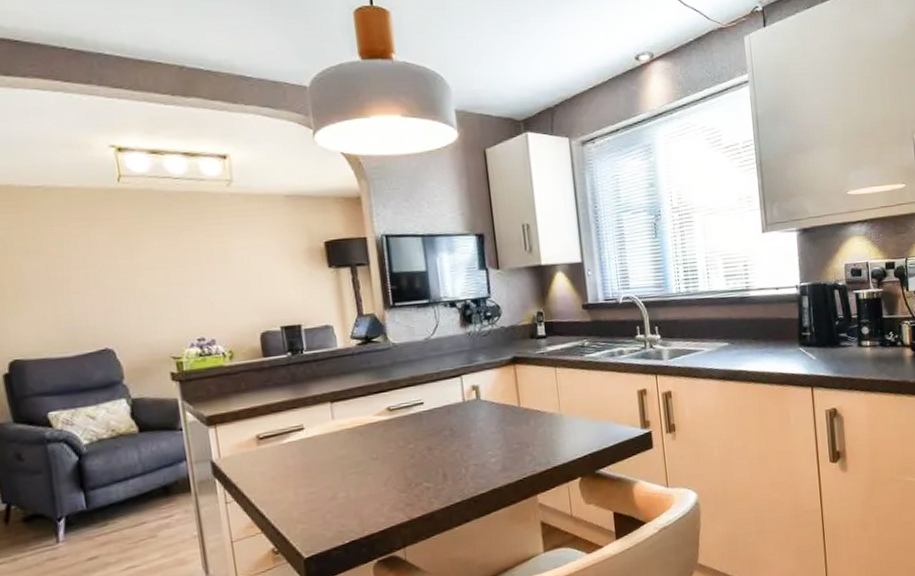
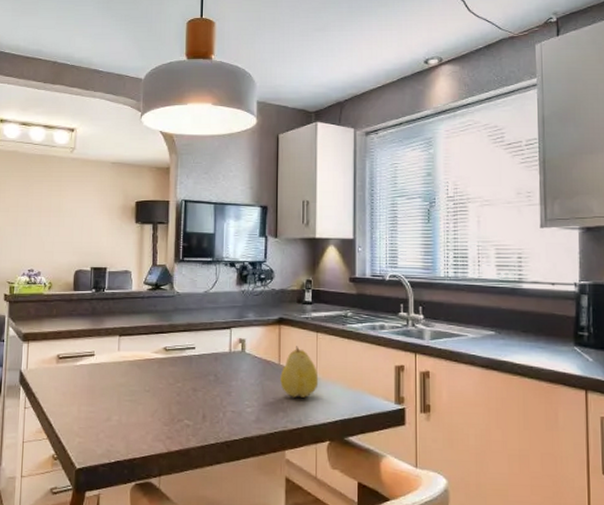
fruit: none [522,384,563,439] -> present [280,346,319,398]

